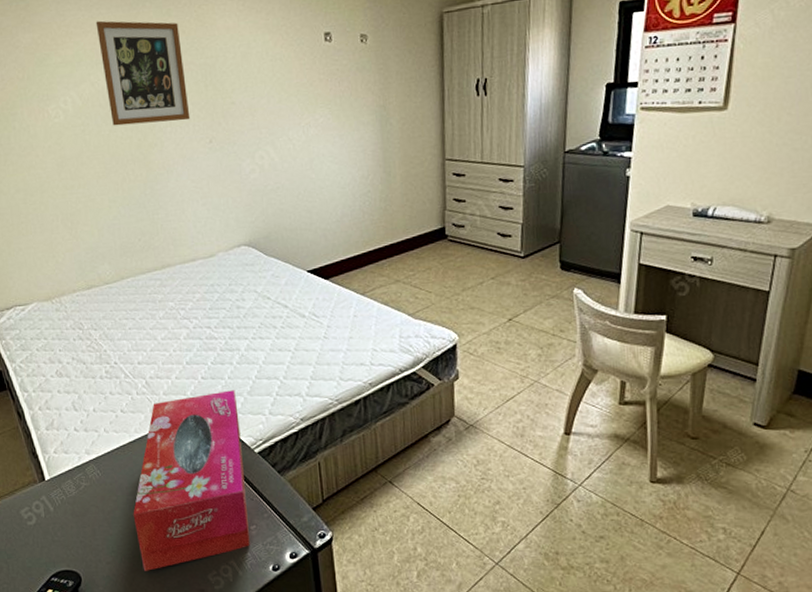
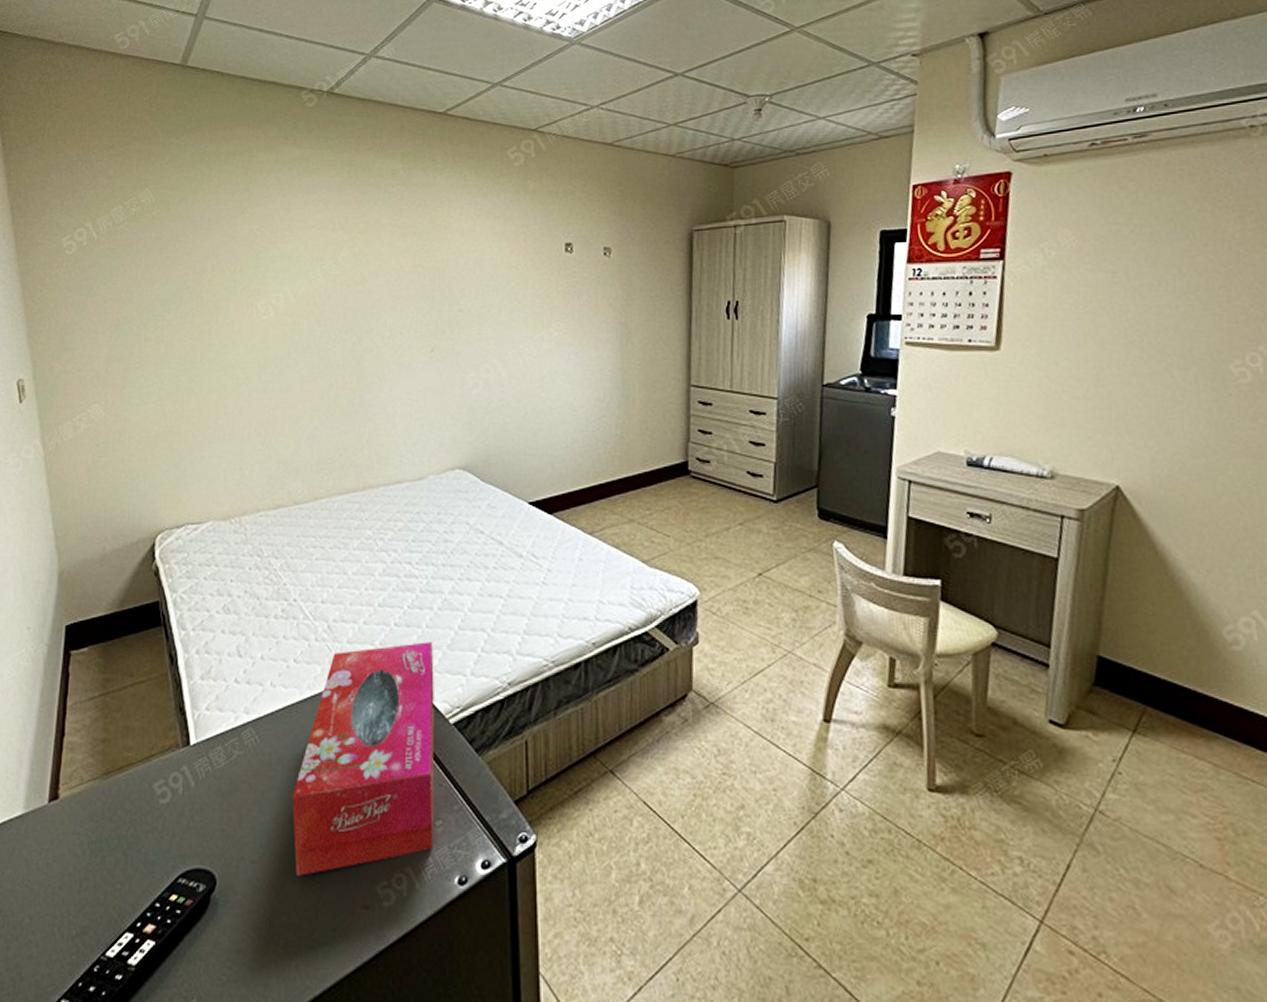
wall art: present [95,20,191,126] -> none [321,216,413,327]

